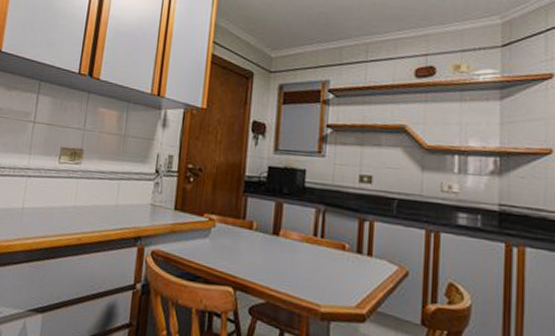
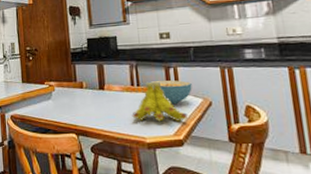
fruit: none [308,235,376,291] -> present [132,82,188,122]
cereal bowl: none [338,234,388,269] -> present [151,80,192,105]

